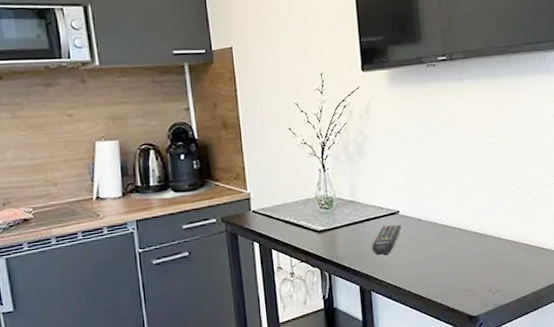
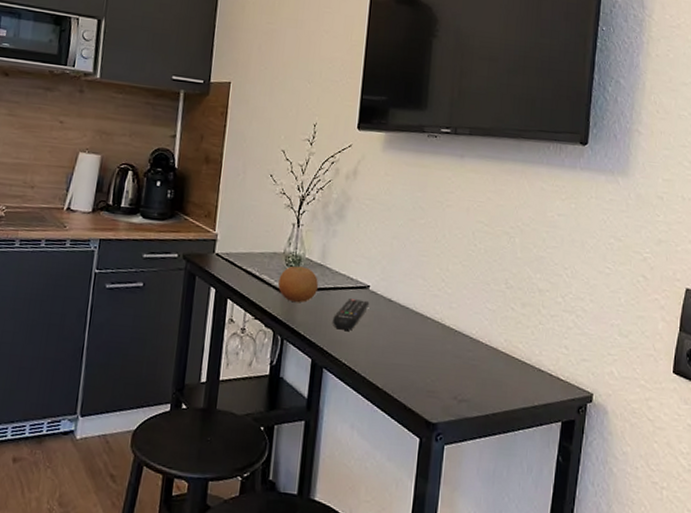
fruit: none [316,206,354,240] -> present [278,266,319,303]

